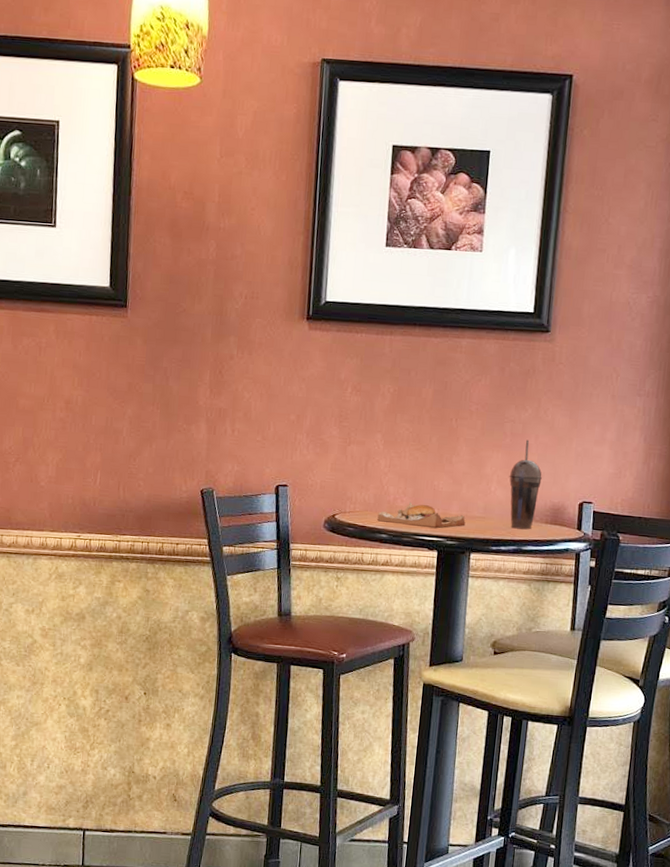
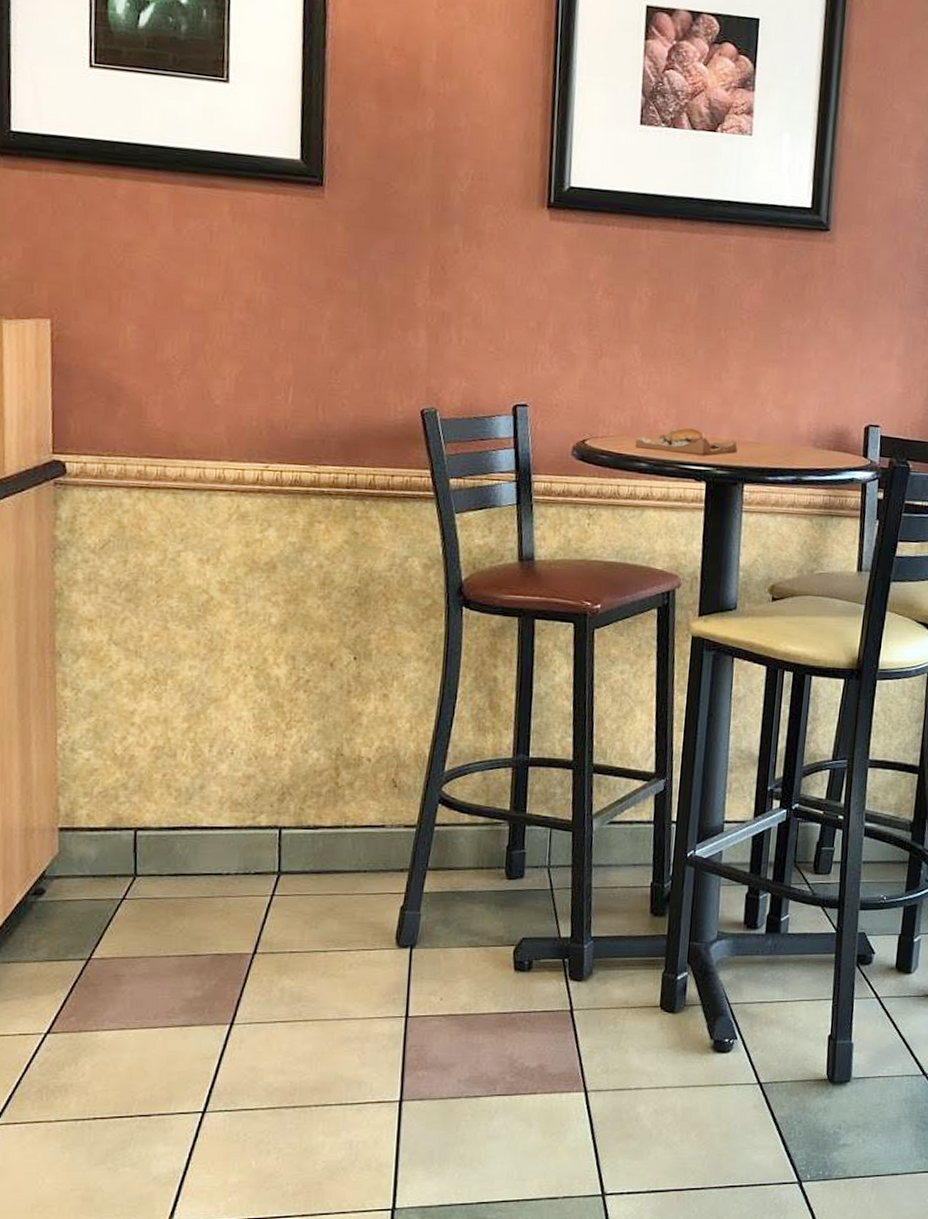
beverage cup: present [509,440,542,530] -> none [786,354,824,457]

